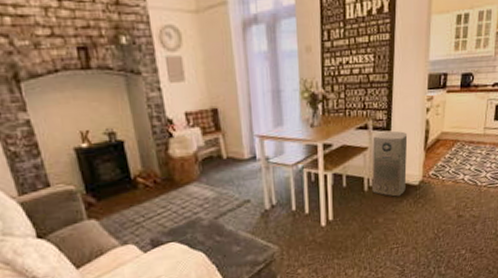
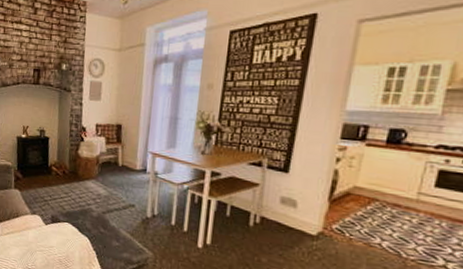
air purifier: present [372,130,408,197] -> none [258,172,309,242]

